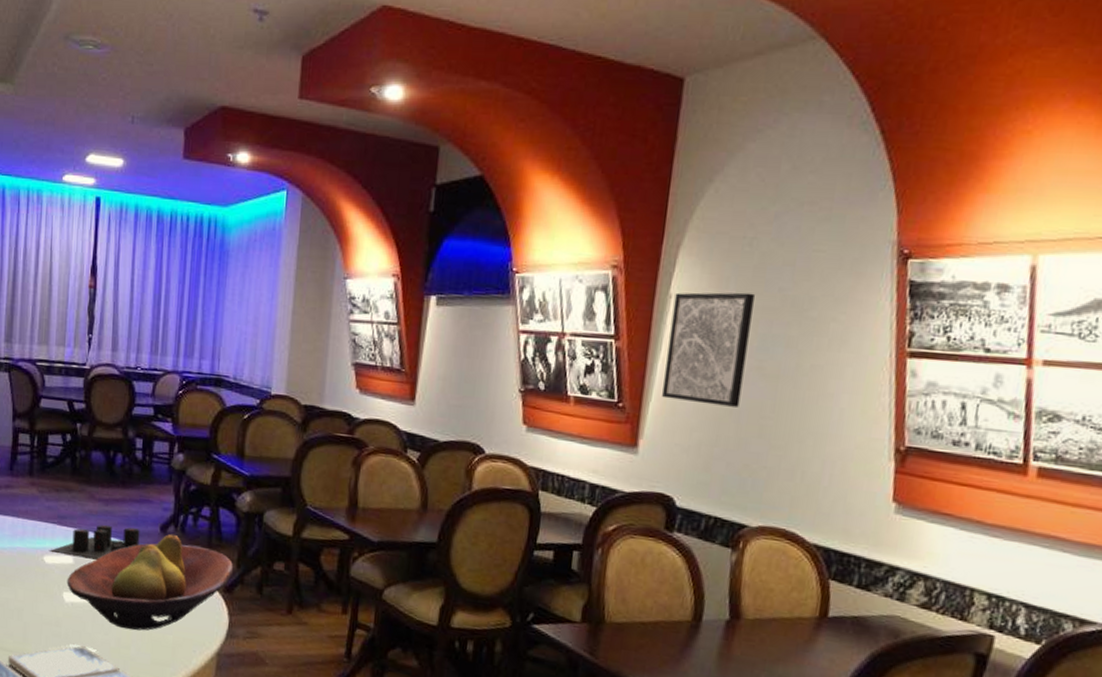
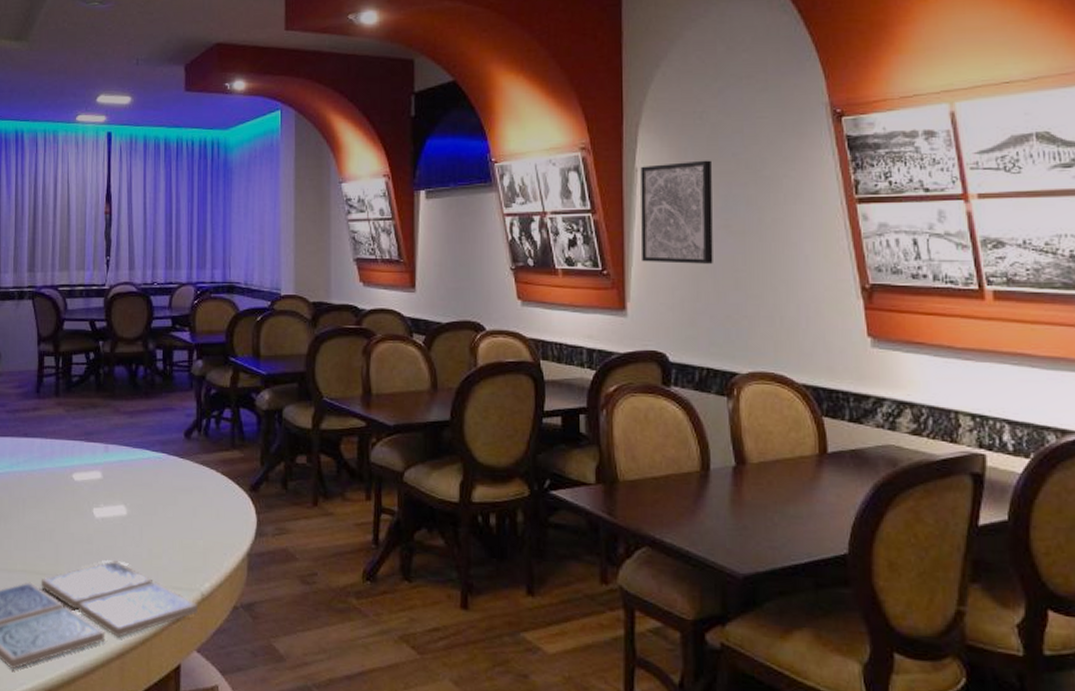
candle: present [48,524,142,560] -> none [77,436,167,472]
fruit bowl: present [66,533,234,631] -> none [96,438,258,540]

